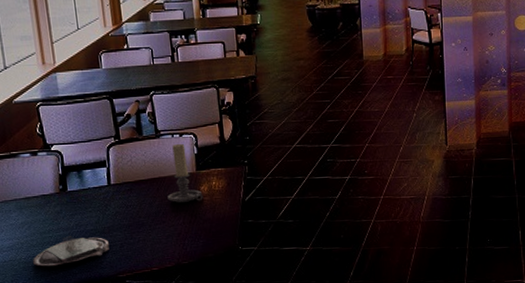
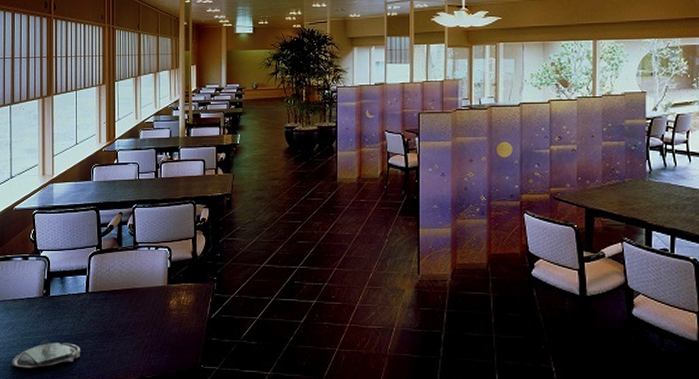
candle holder: present [167,143,203,203] -> none [138,256,172,315]

